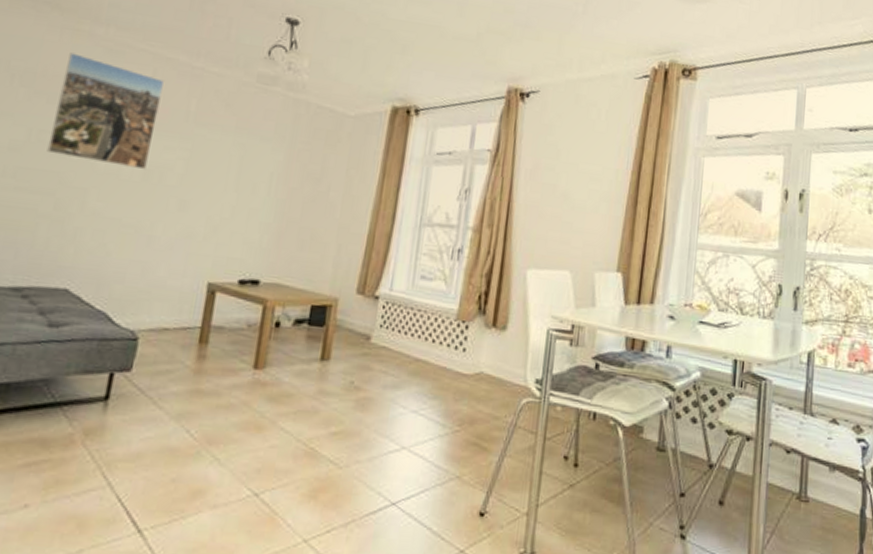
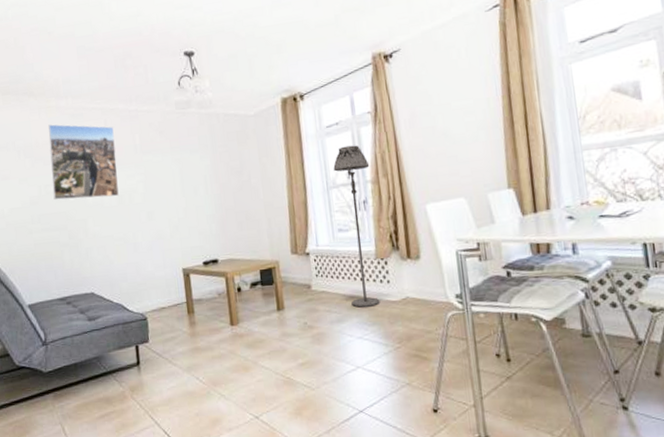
floor lamp: none [414,180,476,376] -> present [333,145,380,308]

